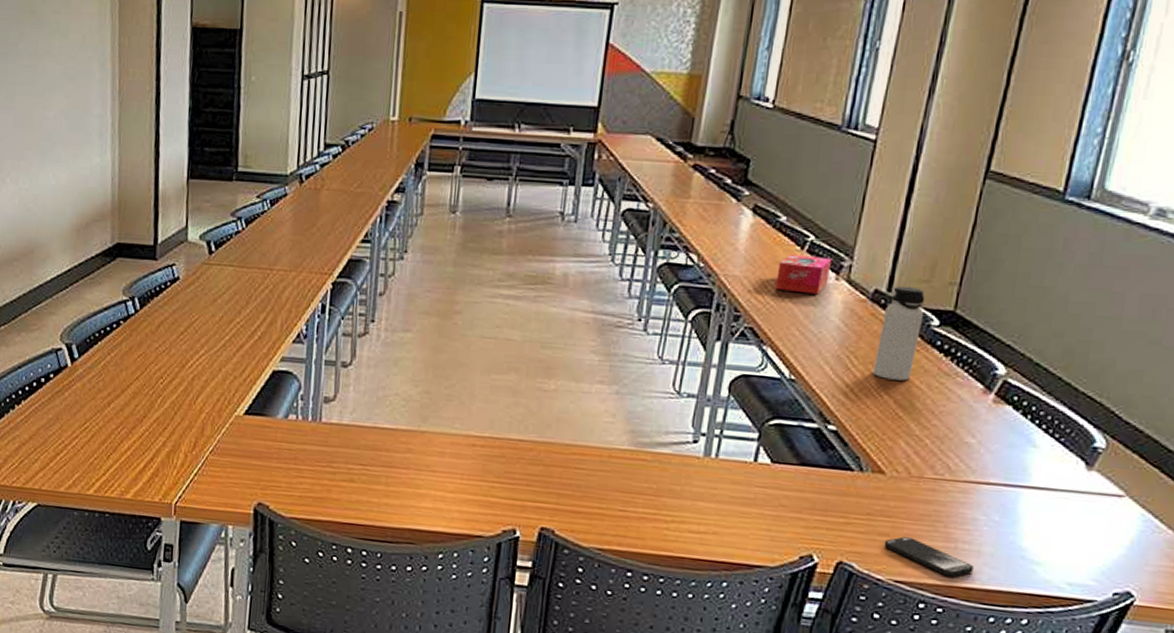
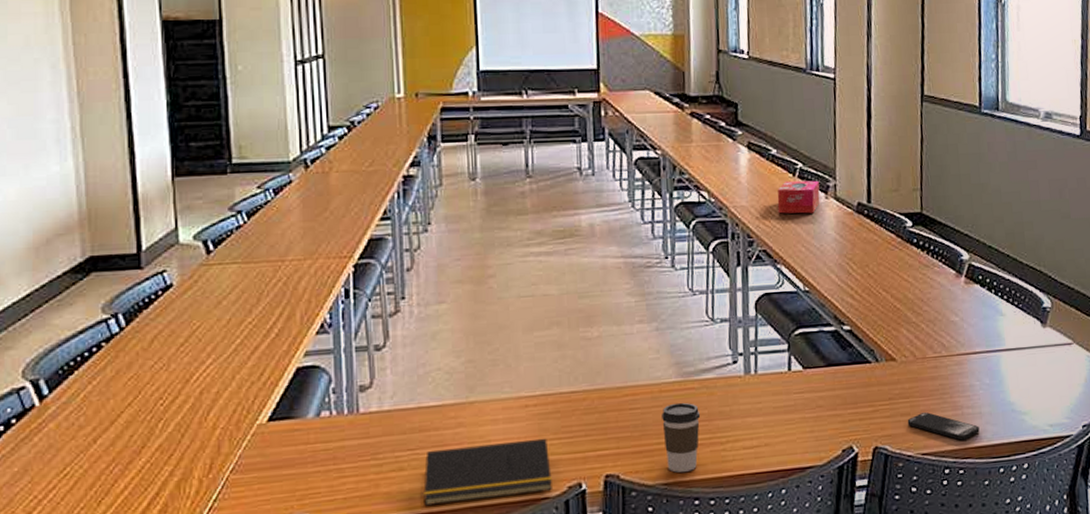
notepad: none [368,469,489,531] -> present [424,438,552,506]
coffee cup: none [605,471,649,542] -> present [662,402,701,473]
water bottle: present [873,285,925,381] -> none [869,196,900,278]

